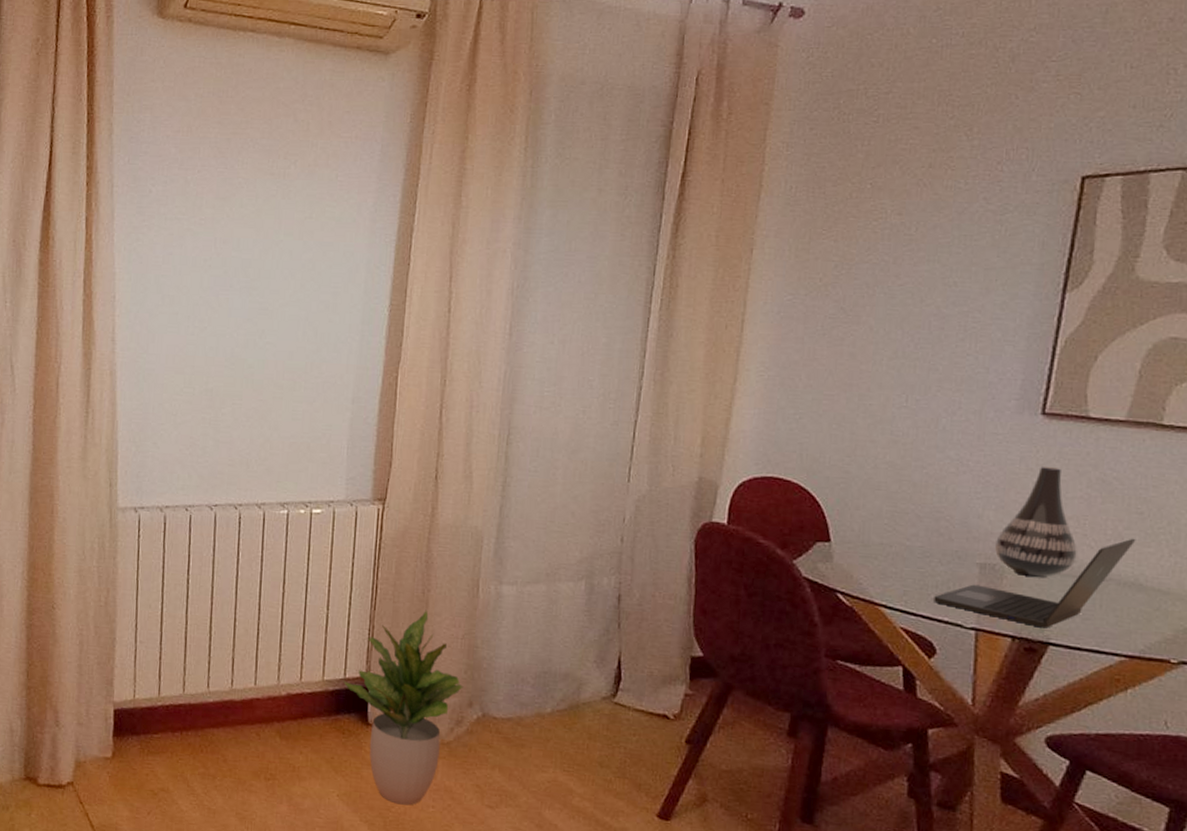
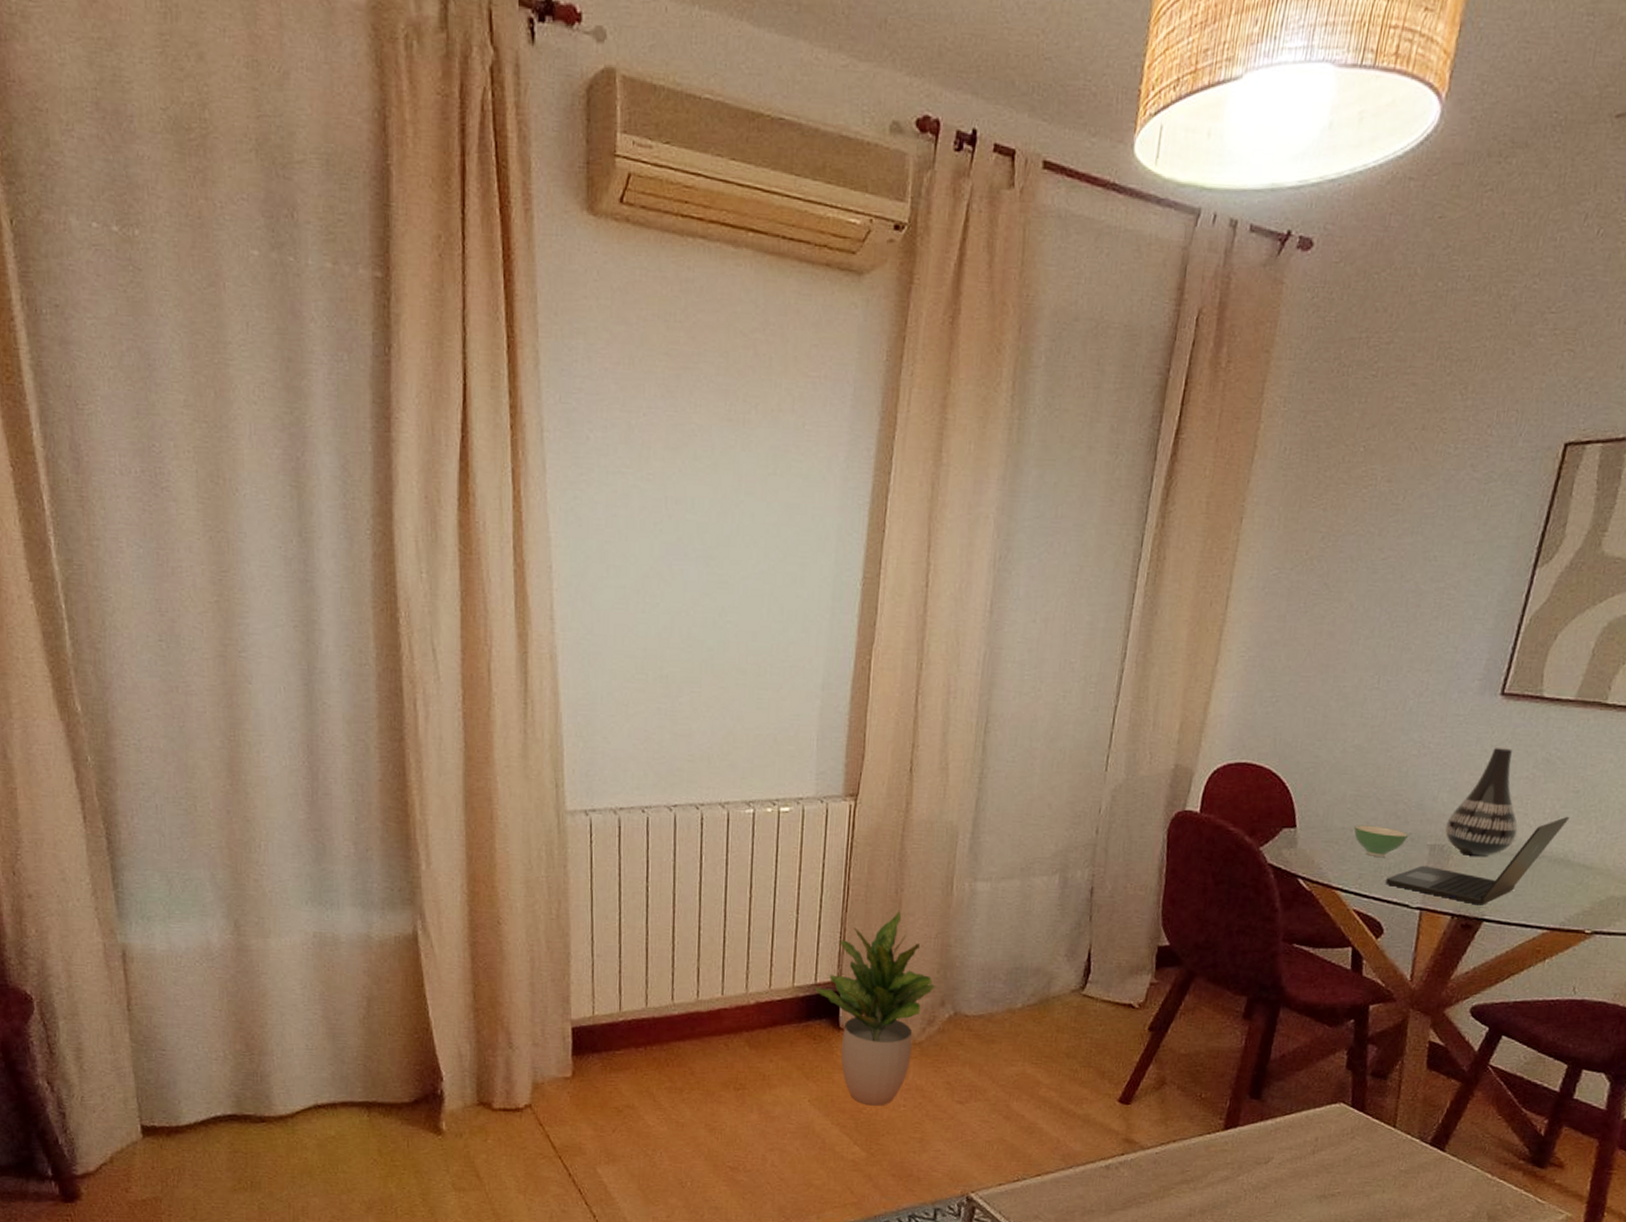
bowl: none [893,540,955,575] -> present [1353,824,1409,858]

